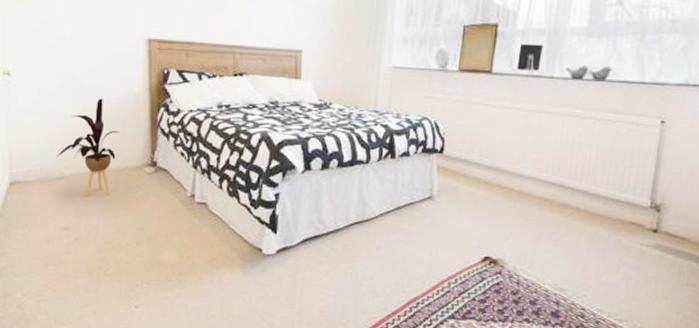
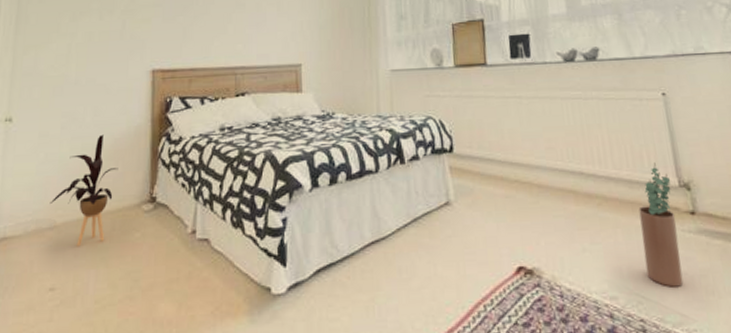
vase: none [598,184,644,288] -> present [638,162,684,287]

